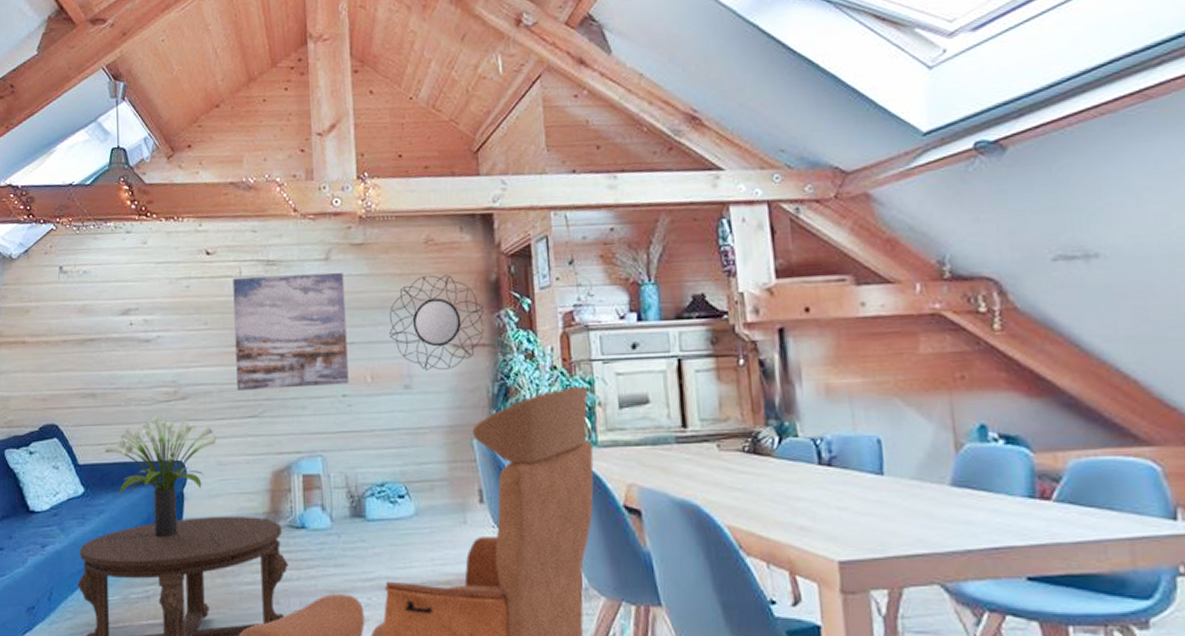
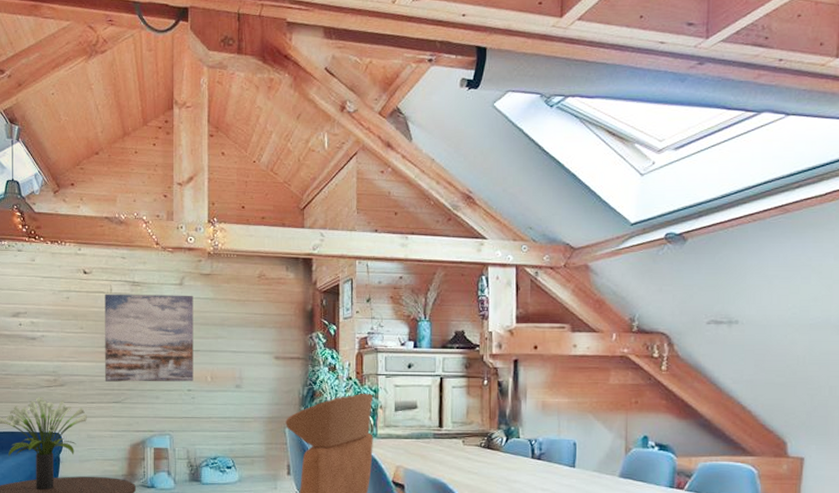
home mirror: present [389,274,485,370] -> none [227,302,301,375]

